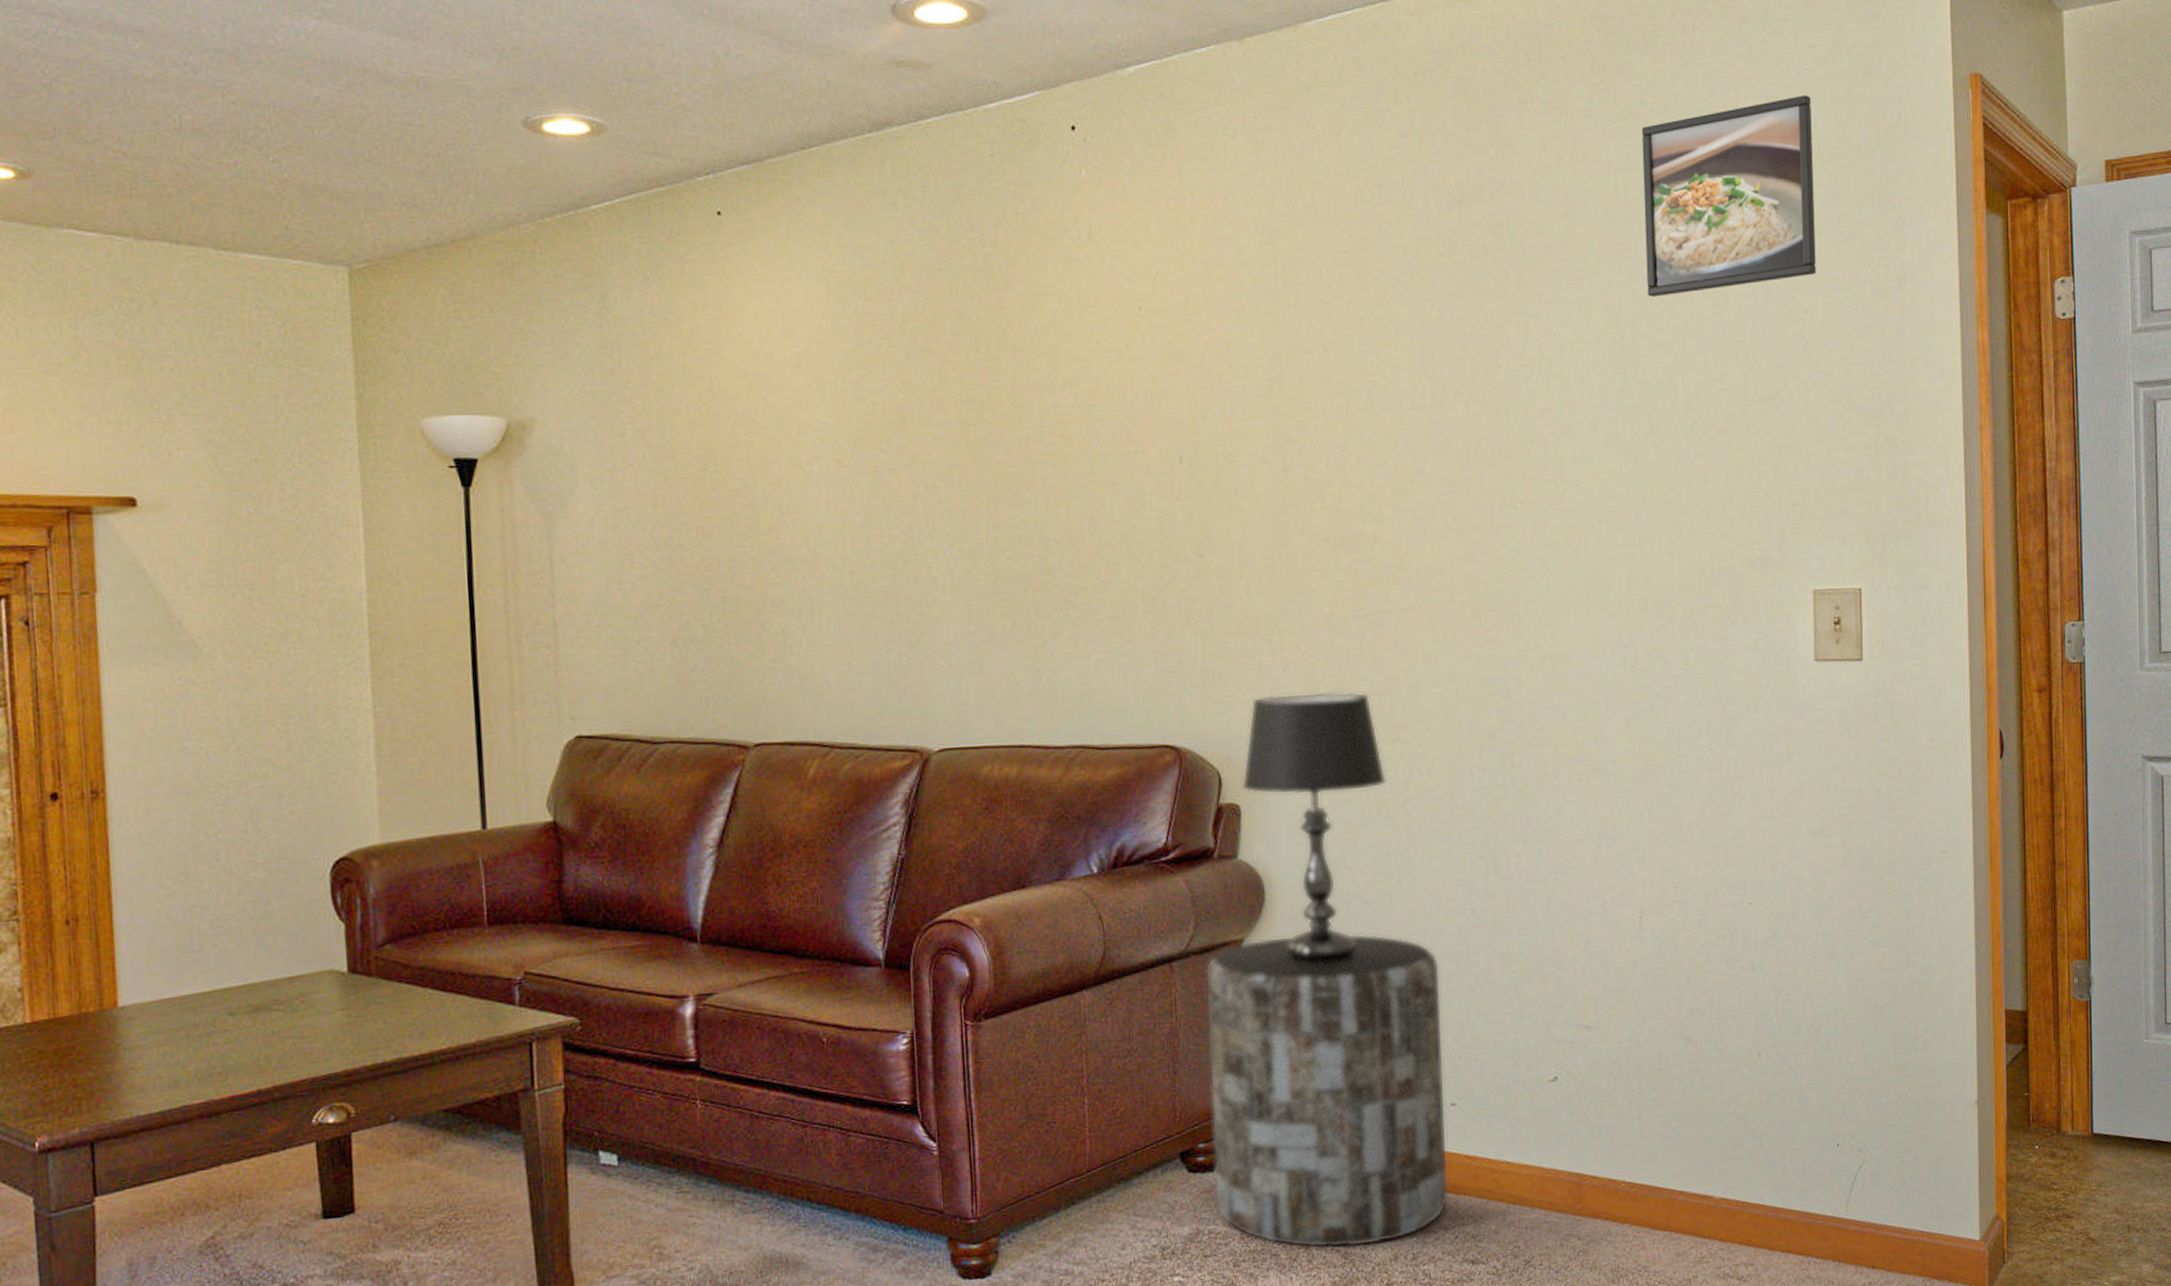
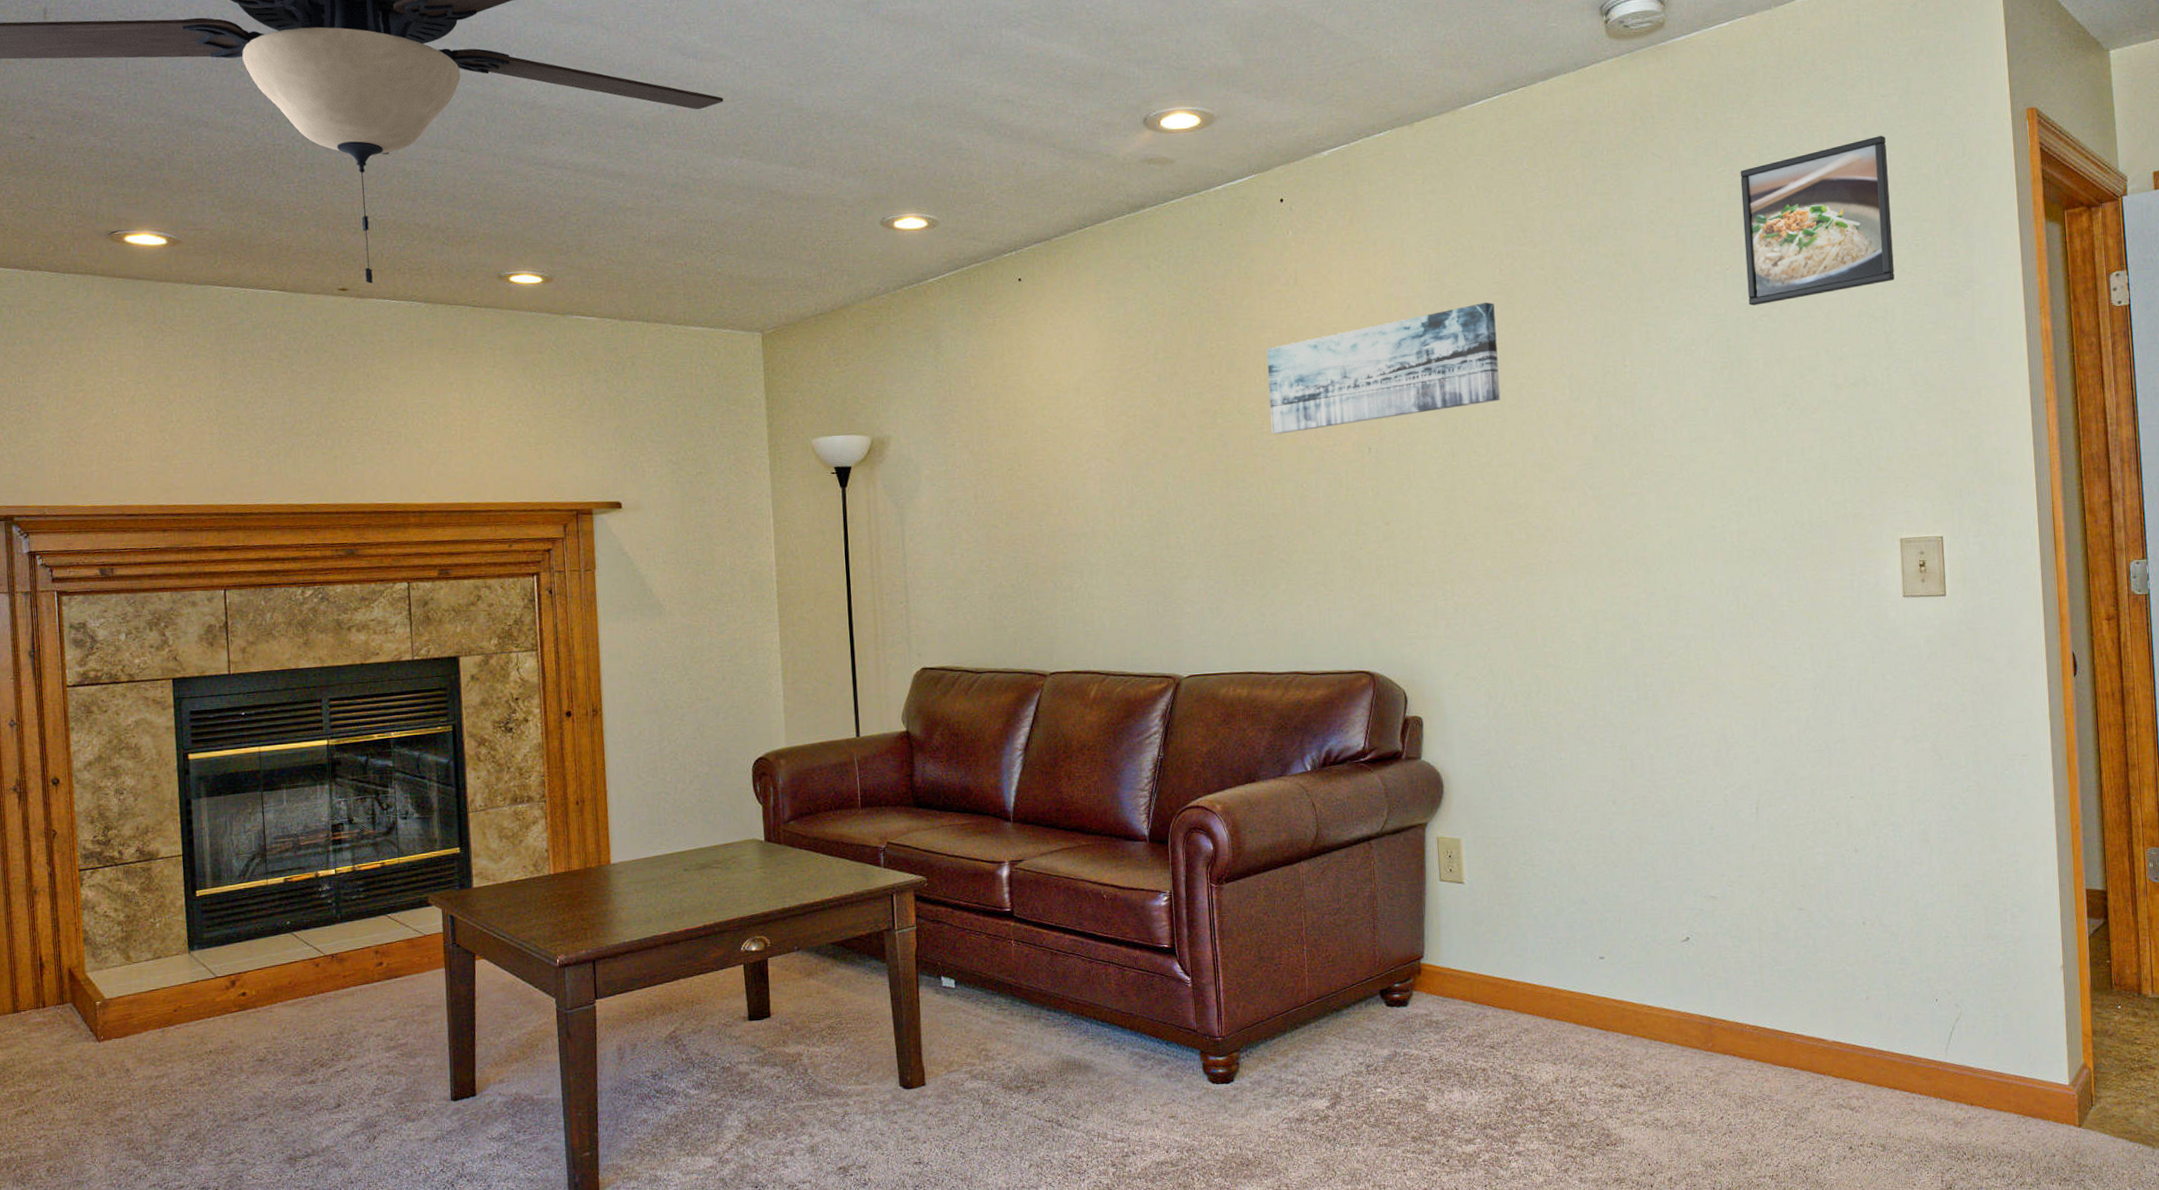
wall art: none [1049,275,1346,436] -> present [1266,302,1501,435]
side table: present [1204,933,1449,1249] -> none [1396,819,1600,1071]
table lamp: present [1241,691,1386,962] -> none [1423,627,1540,842]

